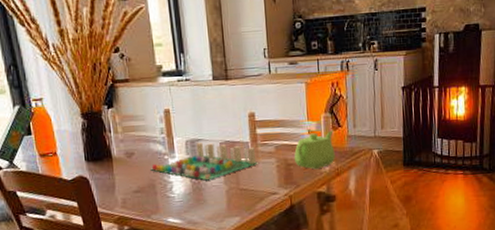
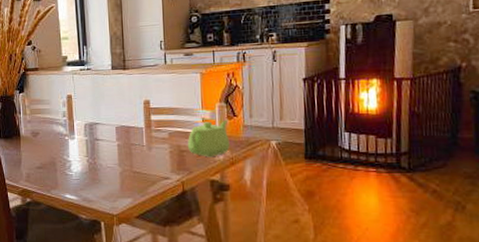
board game: present [150,142,258,181] -> none [52,126,152,162]

